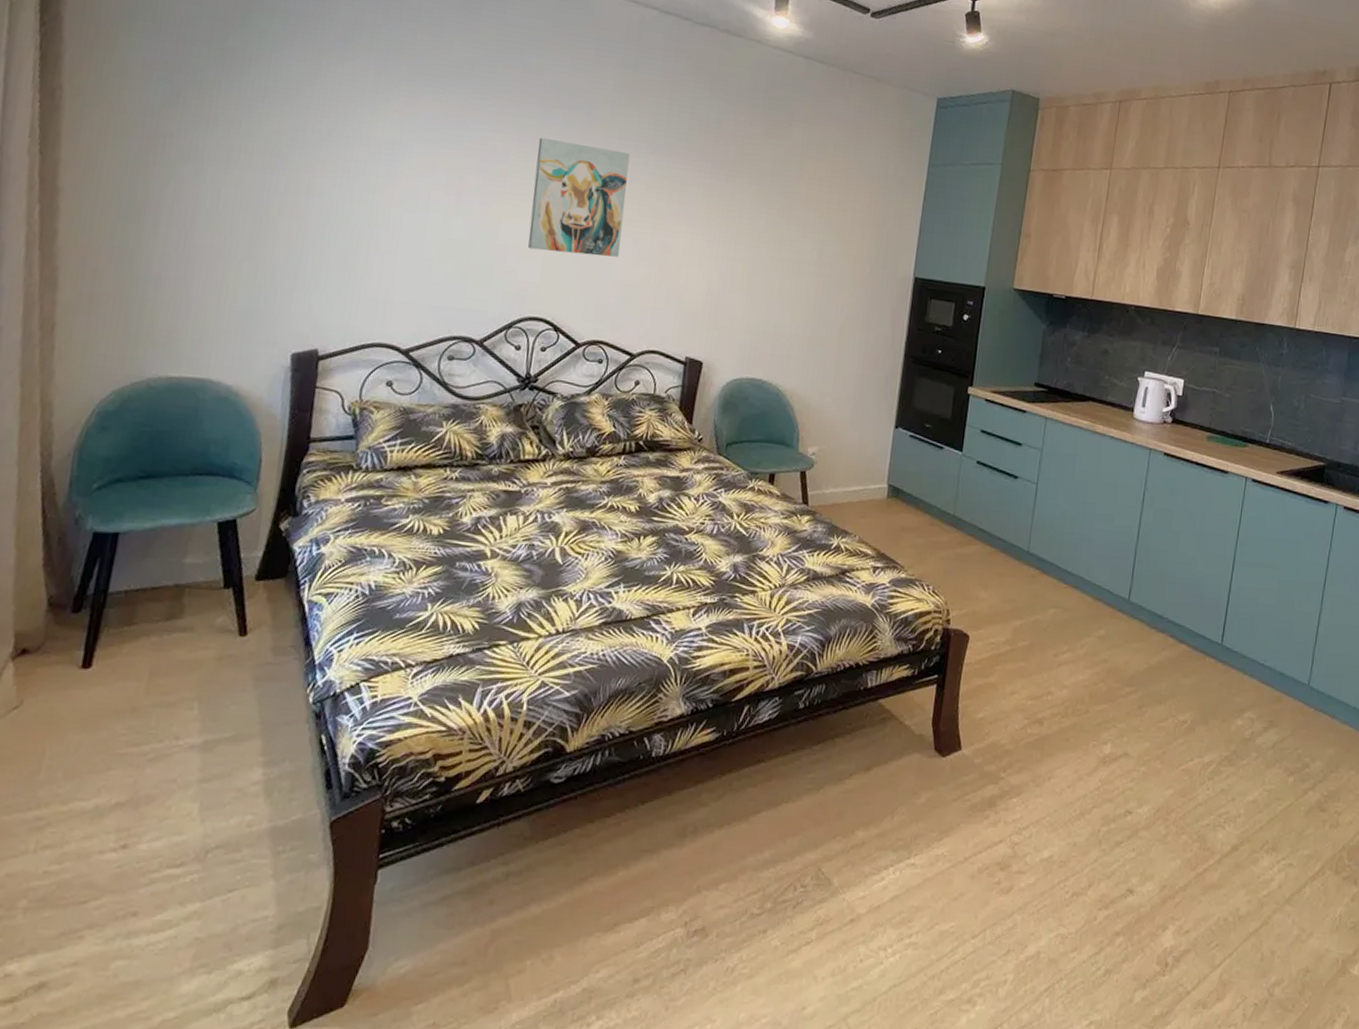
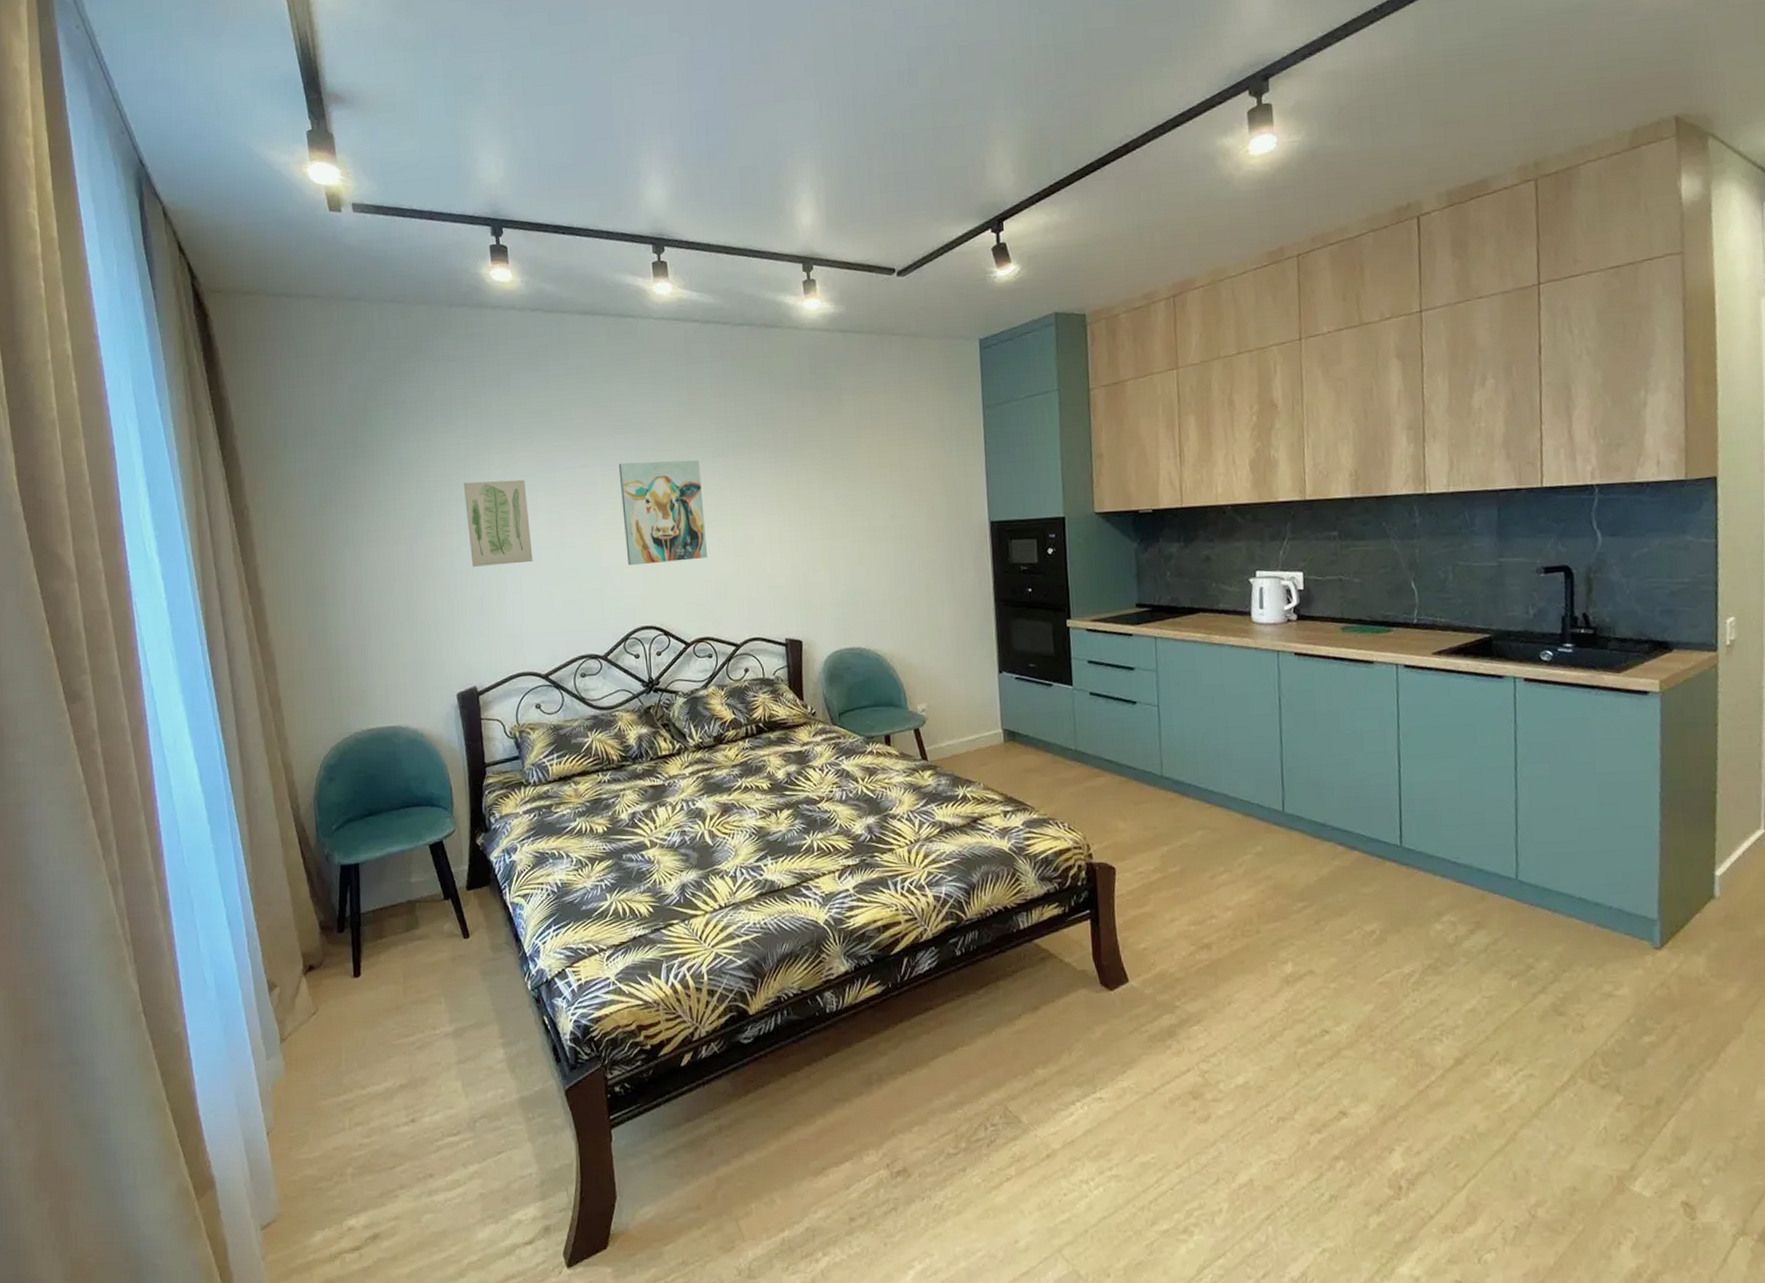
wall art: none [342,119,426,223] -> present [464,479,533,567]

